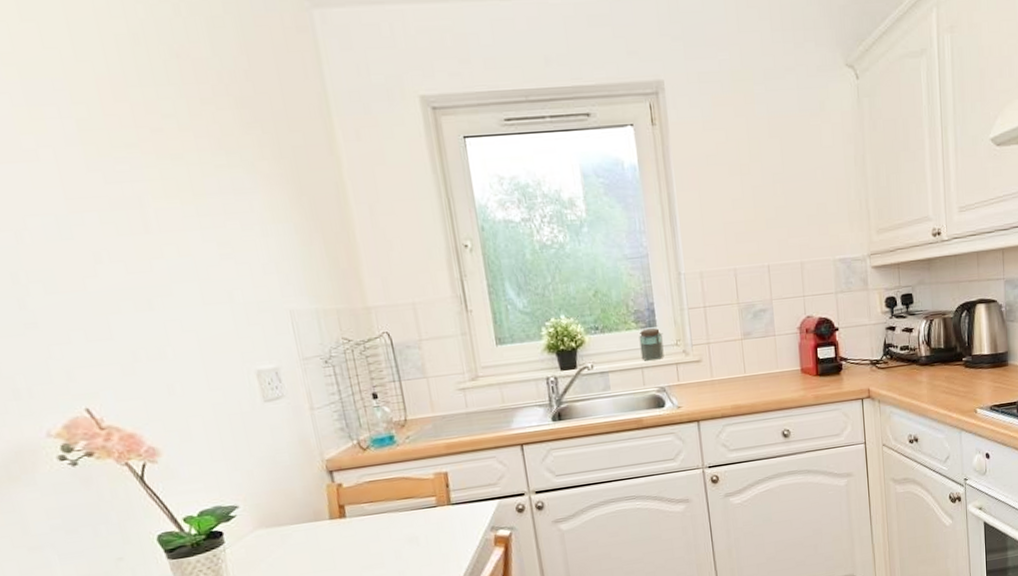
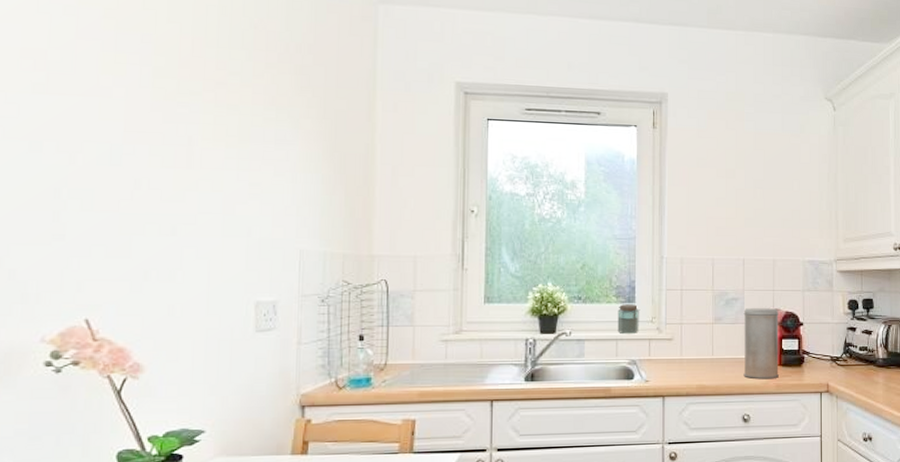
canister: none [773,315,817,393] -> present [743,307,779,380]

